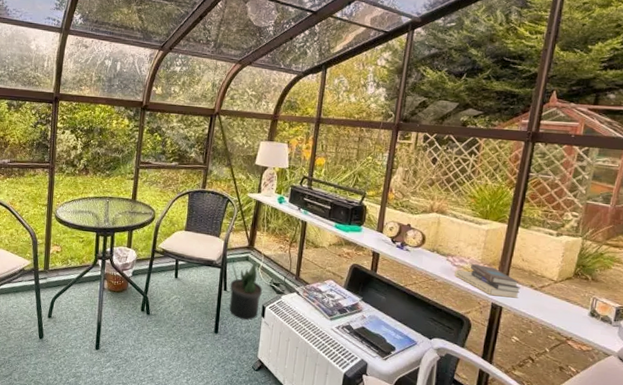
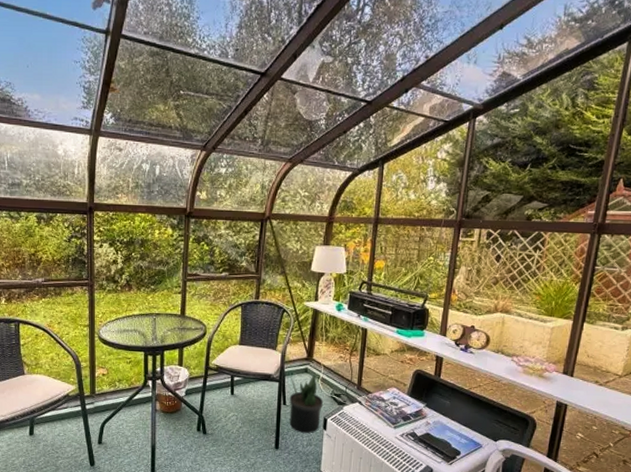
books: present [455,263,520,298] -> none [519,362,585,395]

